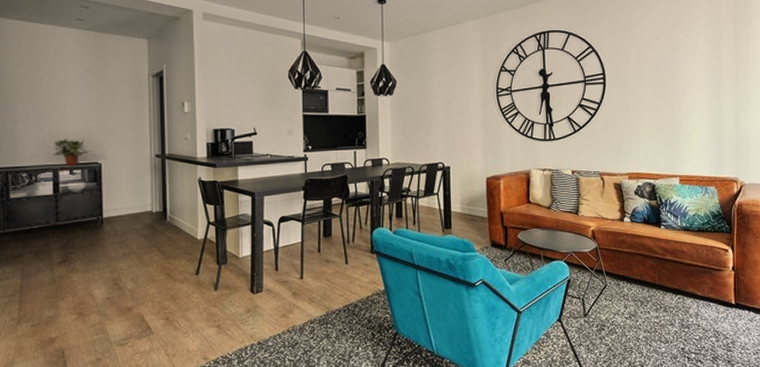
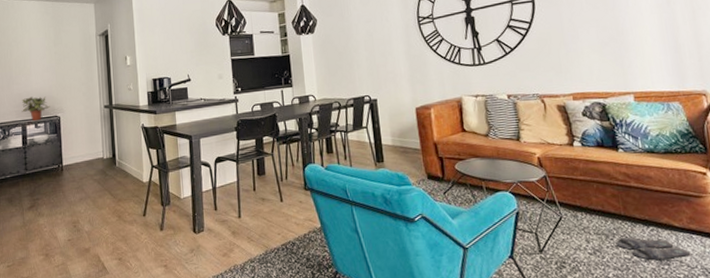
slippers: none [649,304,706,325] -> present [616,237,690,261]

